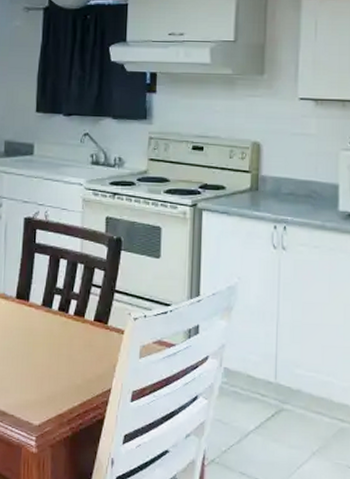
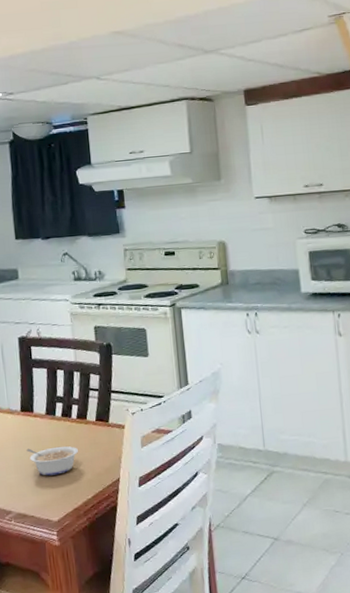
legume: none [16,340,72,374] -> present [26,446,79,476]

